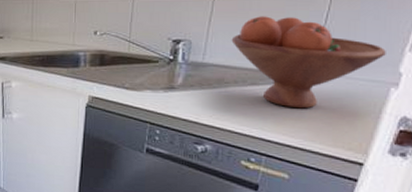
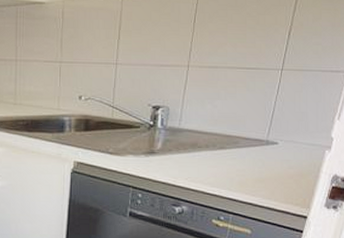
fruit bowl: present [231,16,386,109] -> none [203,86,322,170]

